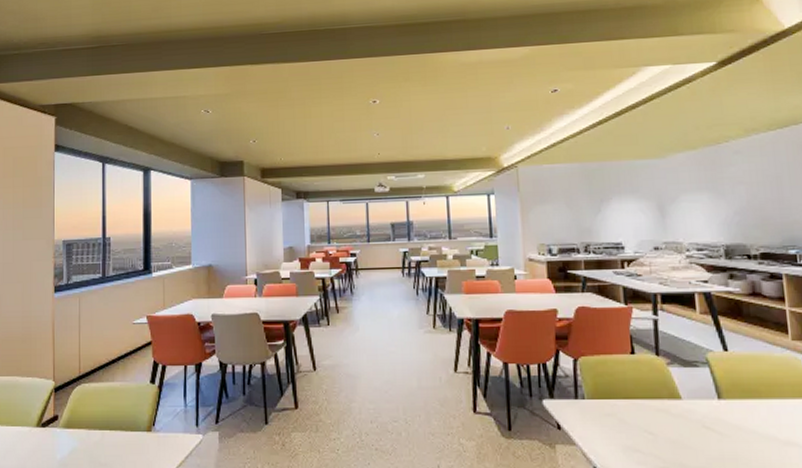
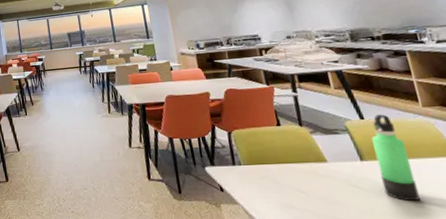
thermos bottle: none [733,346,775,448] -> present [372,114,420,202]

